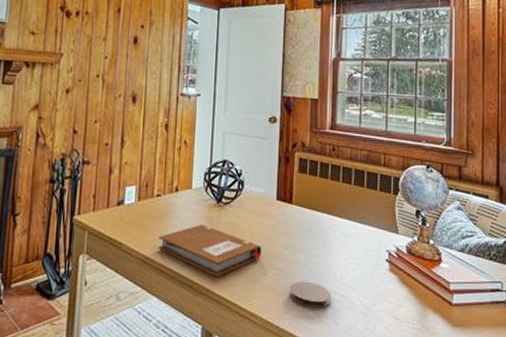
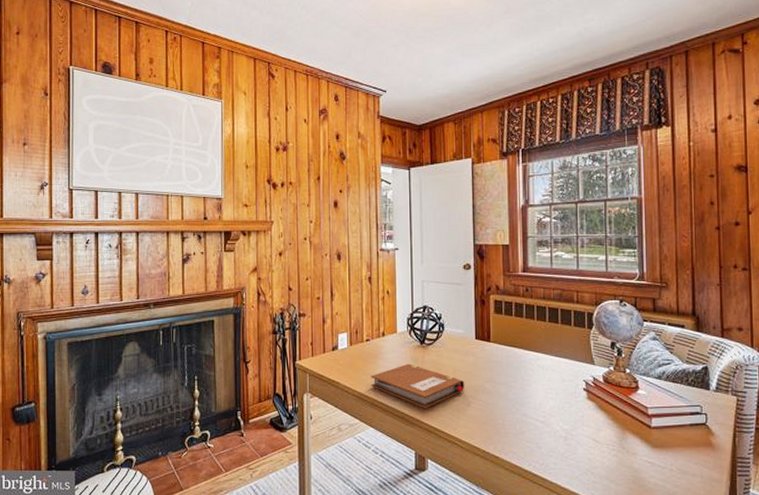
coaster: present [289,281,332,309] -> none [492,410,533,434]

